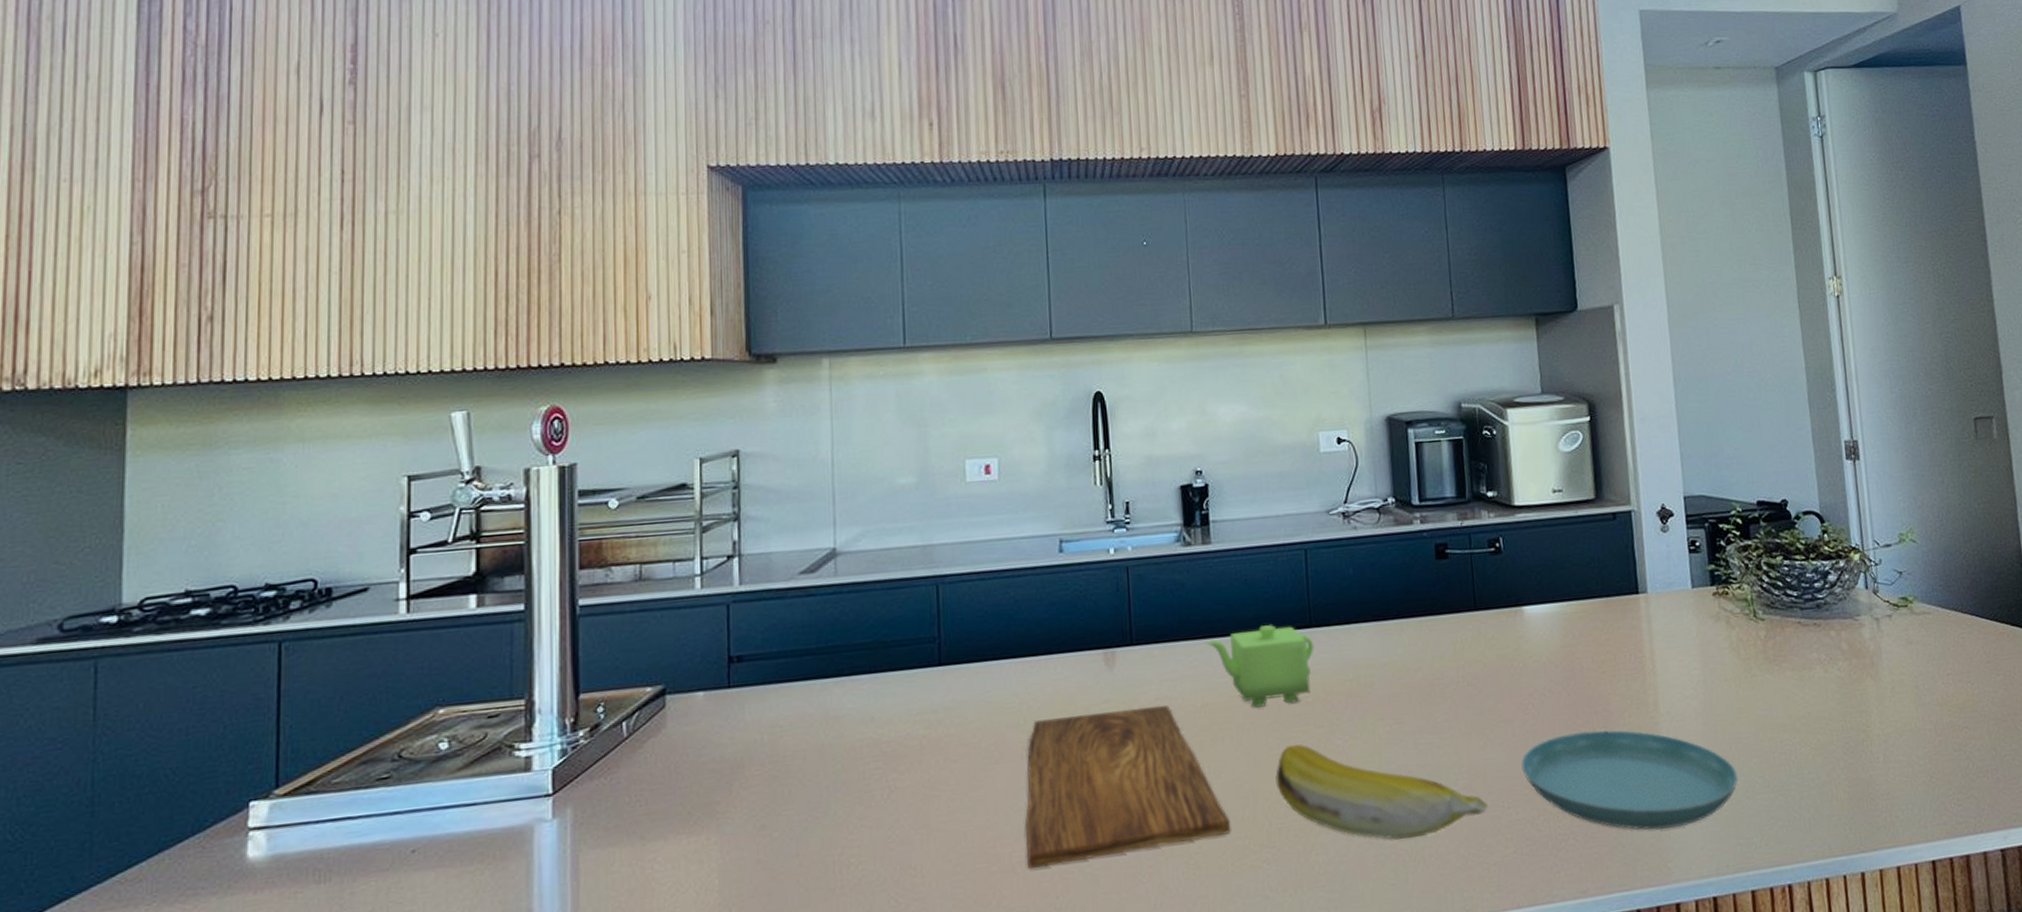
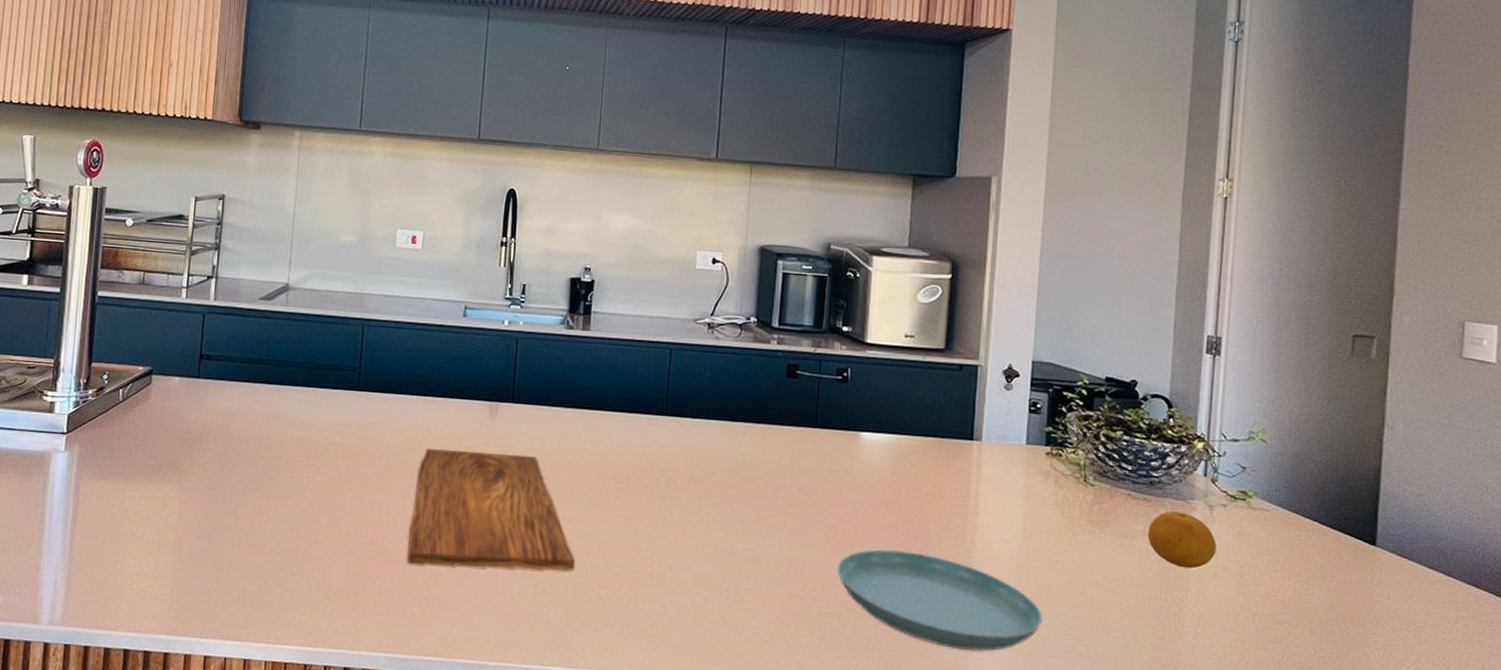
teapot: present [1206,625,1314,708] -> none [575,406,667,476]
banana: present [1275,744,1488,840] -> none [618,509,802,609]
fruit: none [1822,631,1890,691] -> present [1147,511,1217,569]

